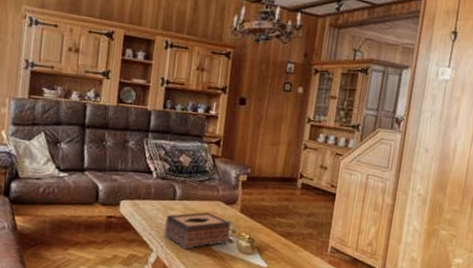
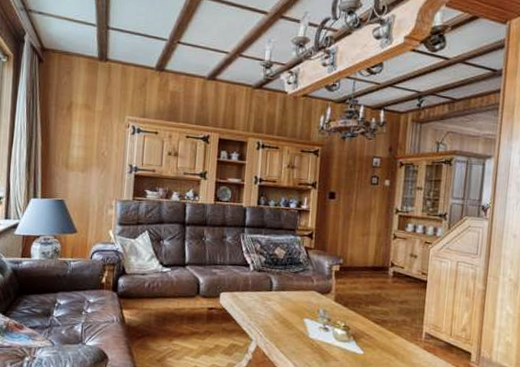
tissue box: present [164,211,231,250] -> none [263,301,326,338]

